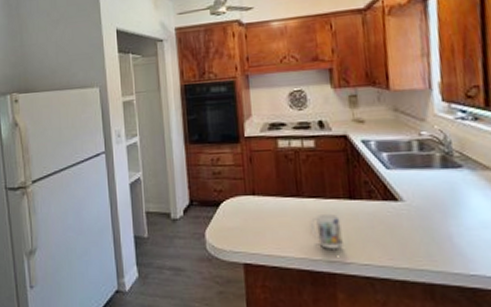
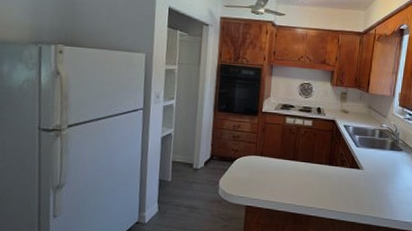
mug: present [310,213,343,250] -> none [298,173,320,200]

